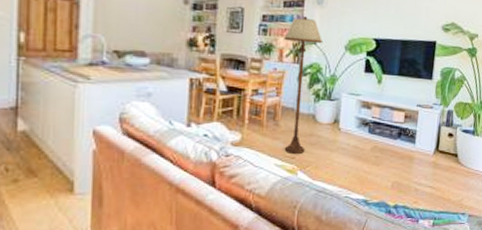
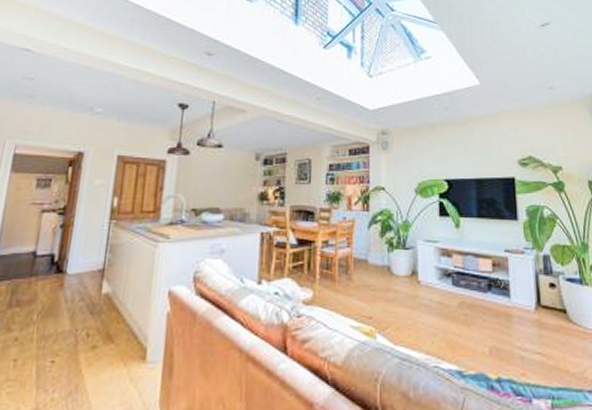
floor lamp: present [284,15,323,155] -> none [351,162,392,314]

